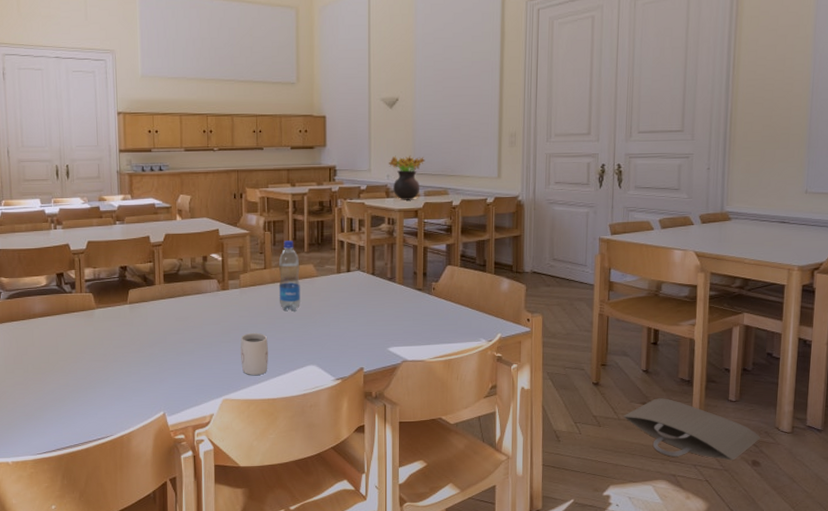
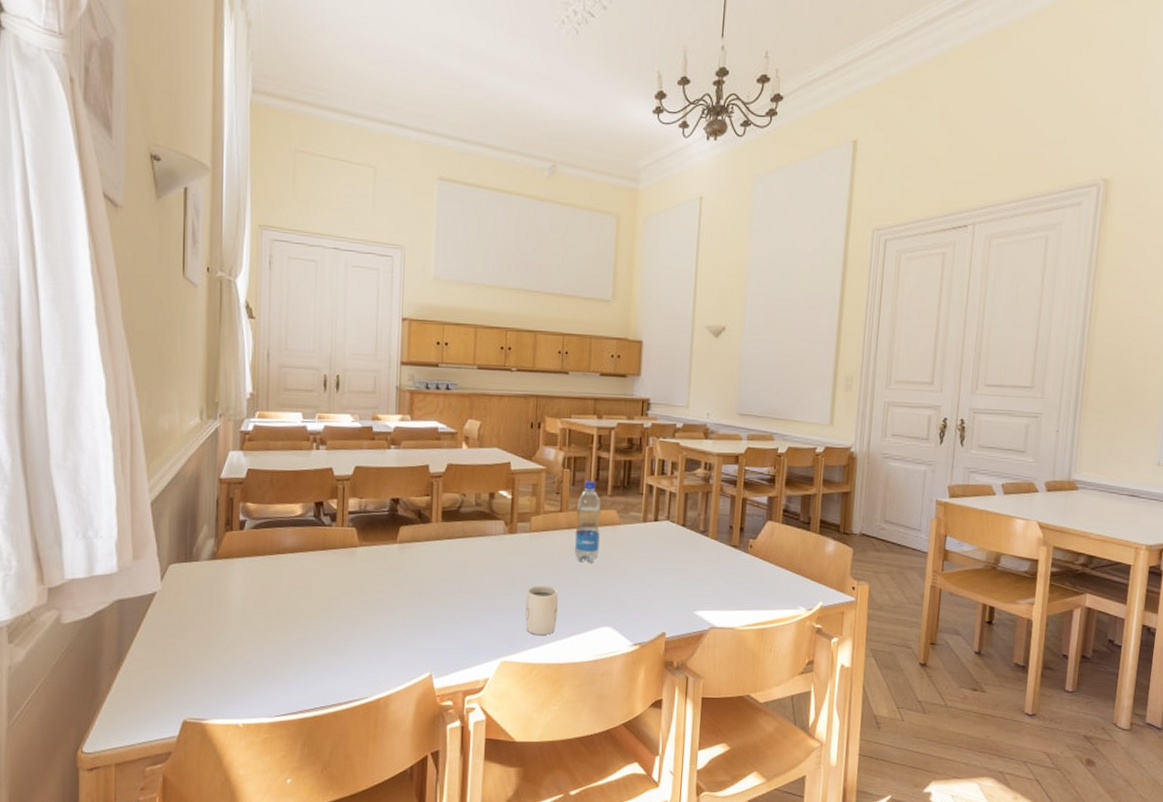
flower arrangement: present [388,155,425,200] -> none [709,391,751,444]
tote bag: present [622,398,761,461] -> none [950,684,1097,759]

